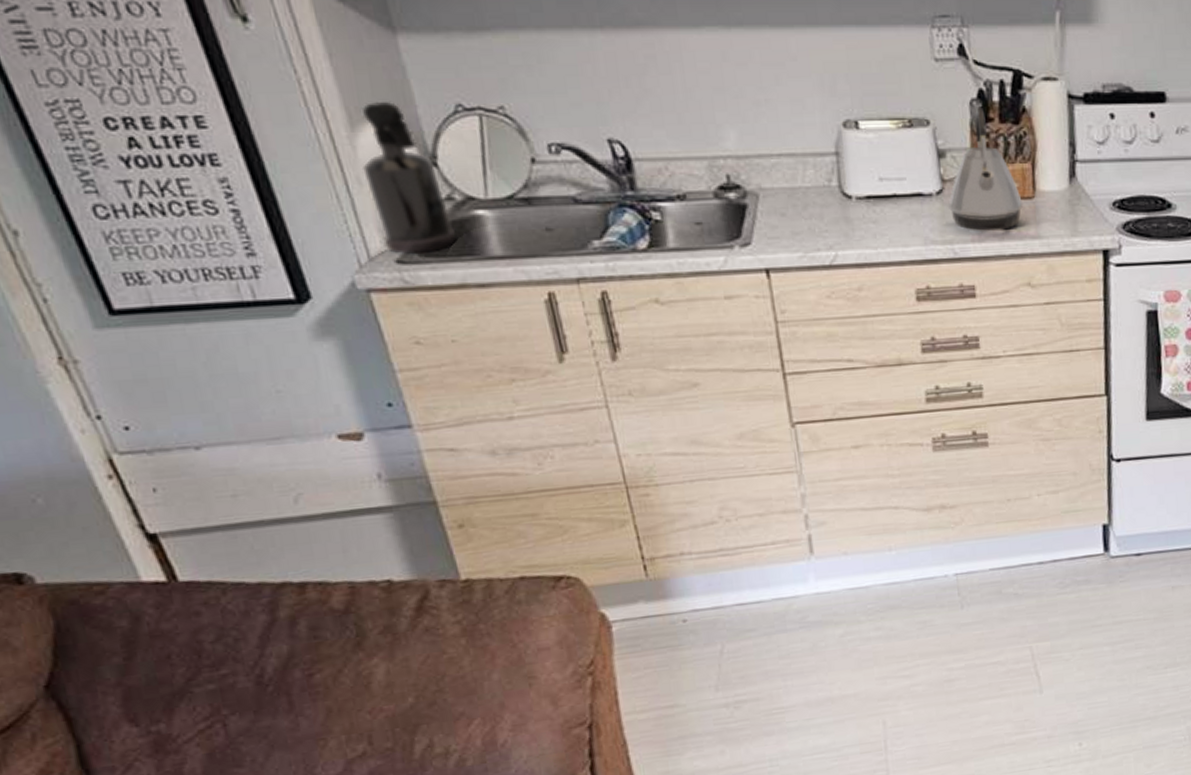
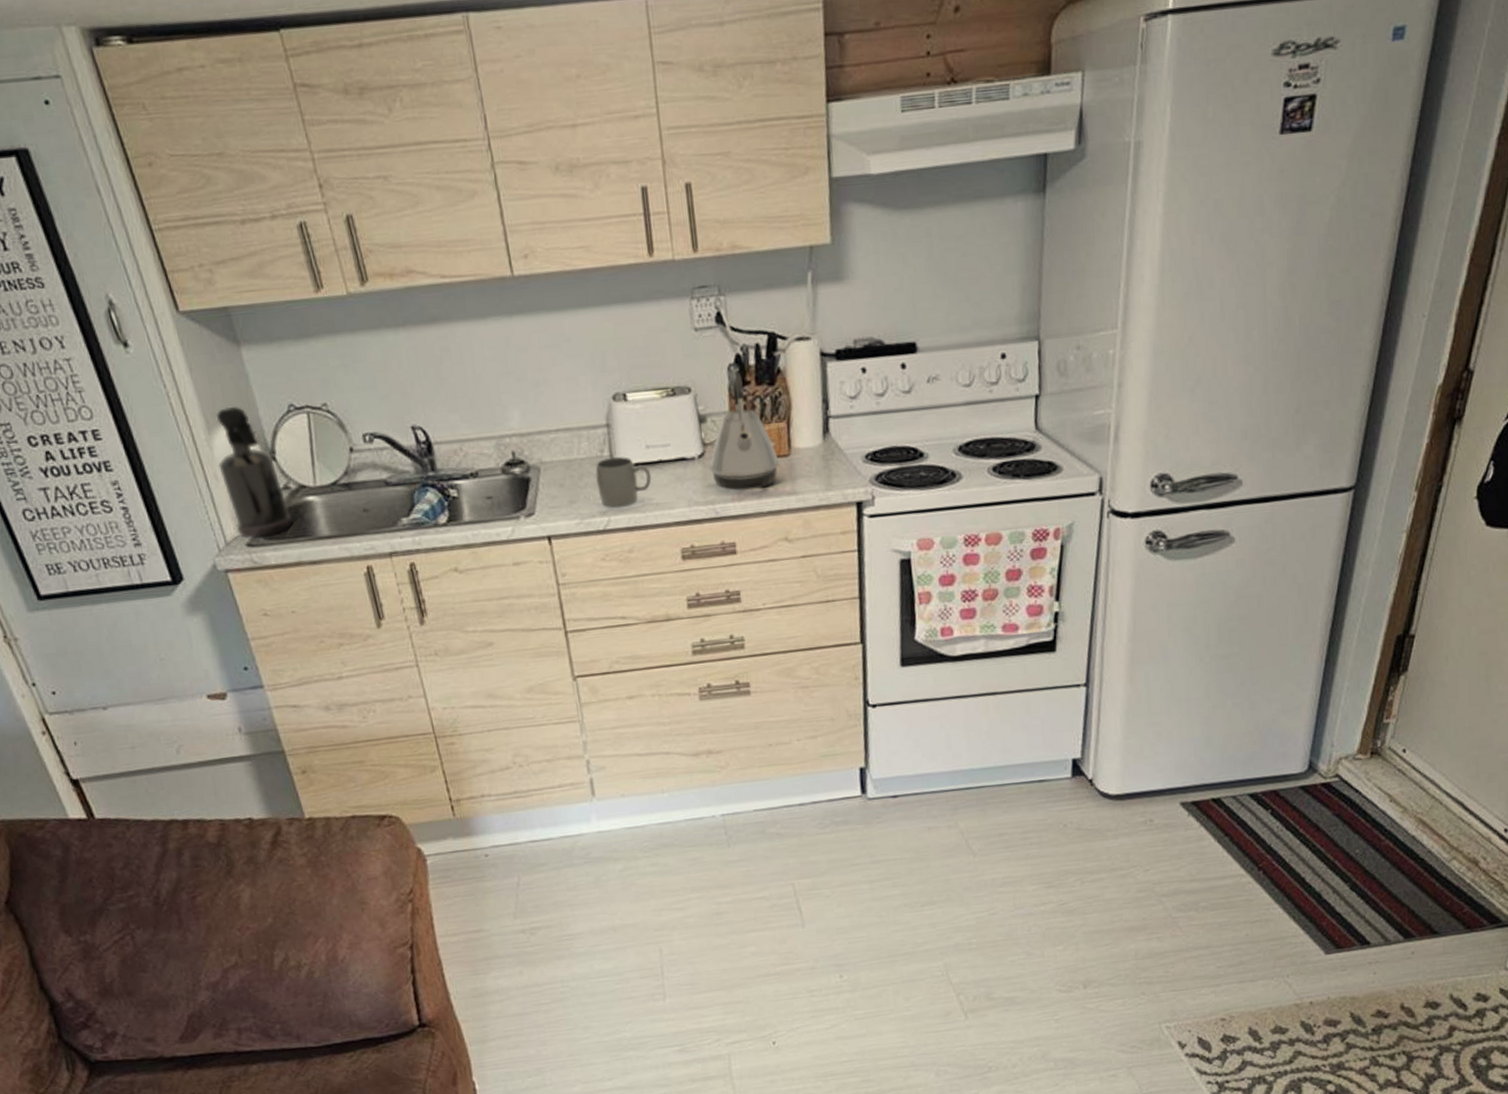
mug: none [822,188,885,243] -> present [595,456,652,509]

